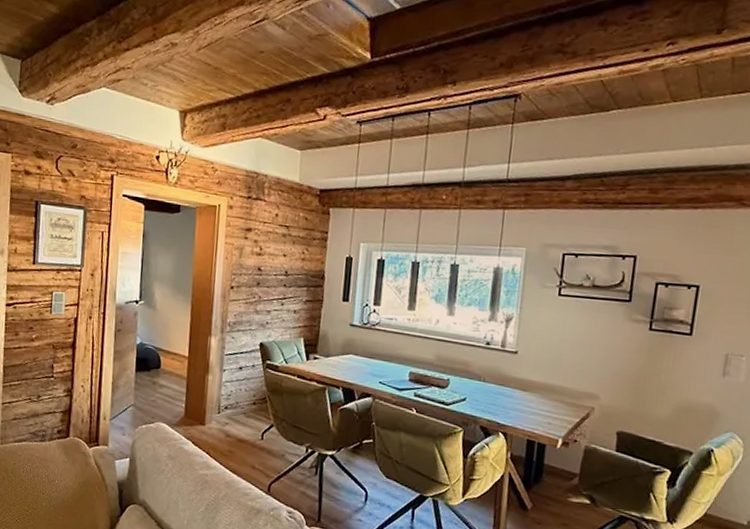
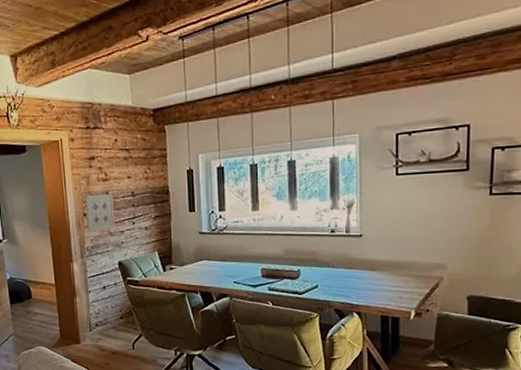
wall art: none [232,267,265,308] -> present [84,193,116,232]

